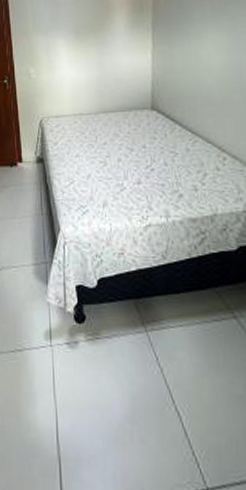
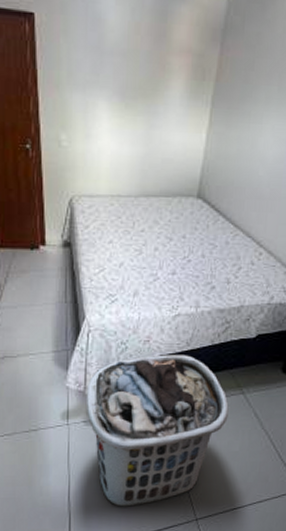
clothes hamper: none [66,269,223,459] -> present [85,355,229,507]

